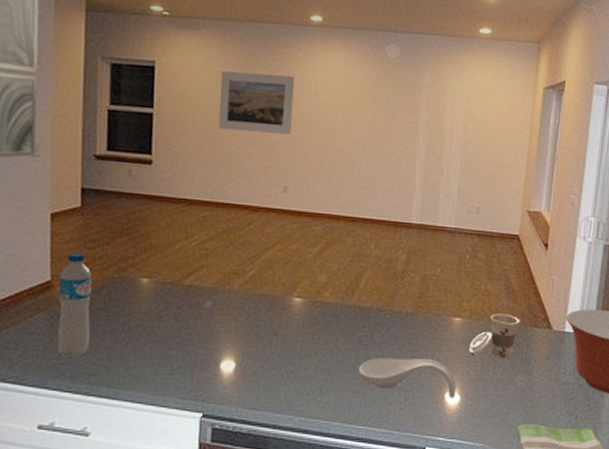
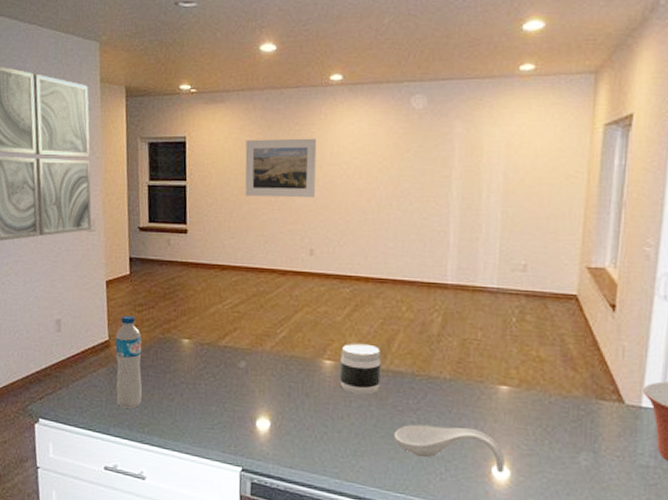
jar: none [307,280,349,331] -> present [338,343,381,395]
cup: present [469,313,520,359] -> none [519,382,582,435]

